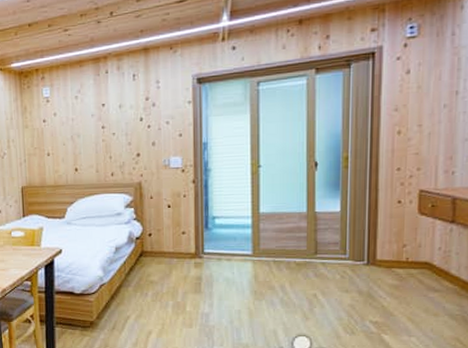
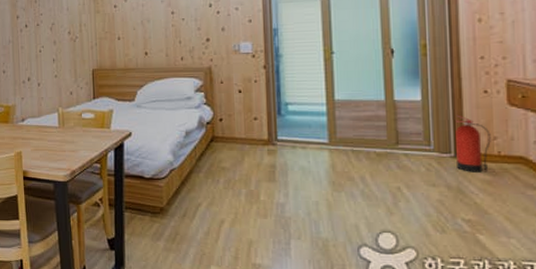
fire extinguisher: none [369,224,401,278] -> present [455,115,491,172]

